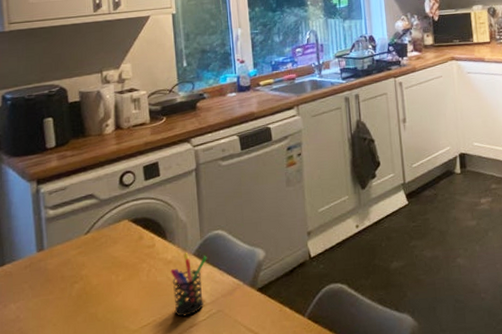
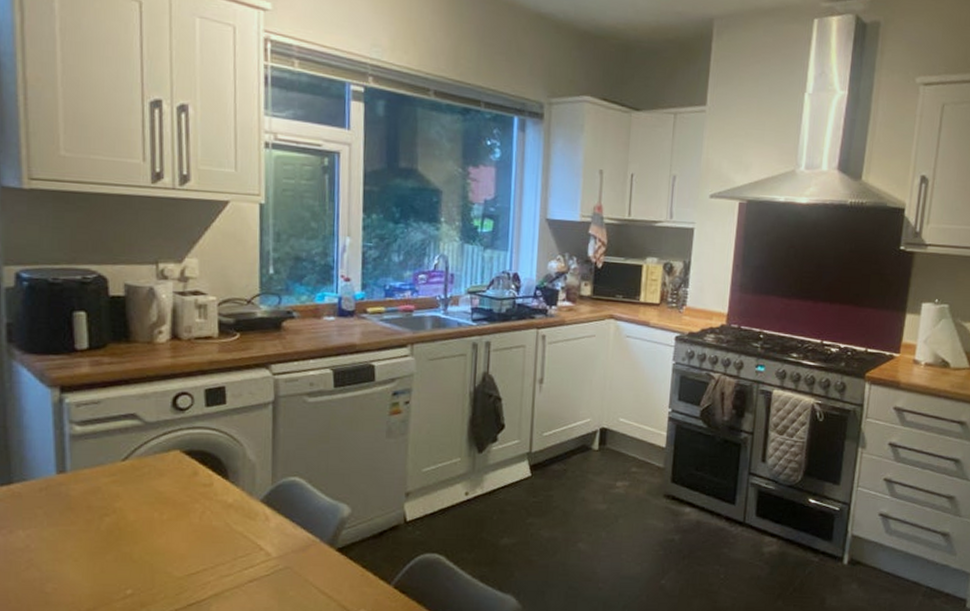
pen holder: present [170,253,207,317] -> none [230,498,278,569]

